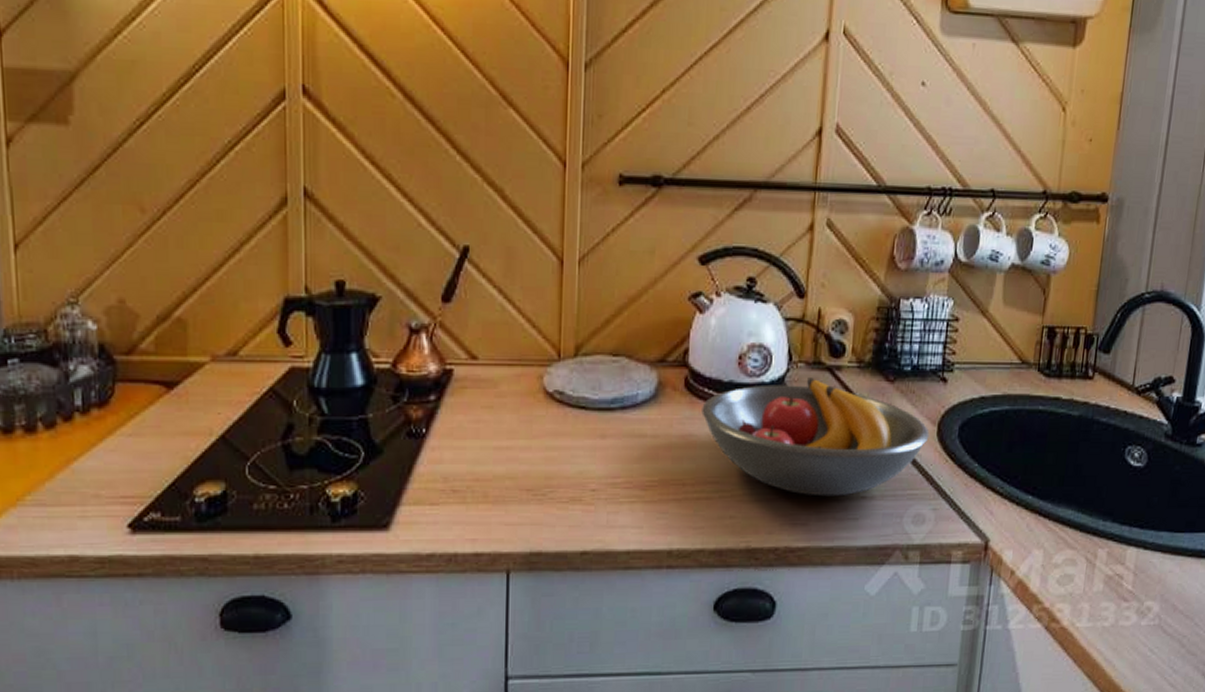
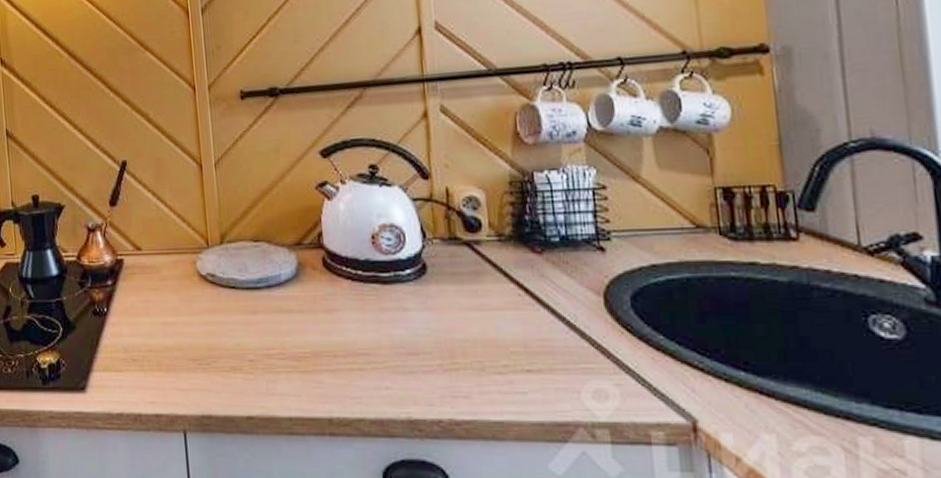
fruit bowl: present [701,377,930,497] -> none [342,253,596,369]

